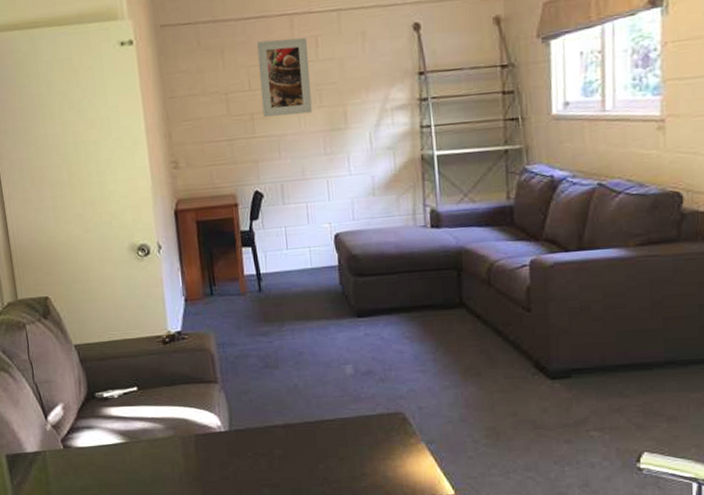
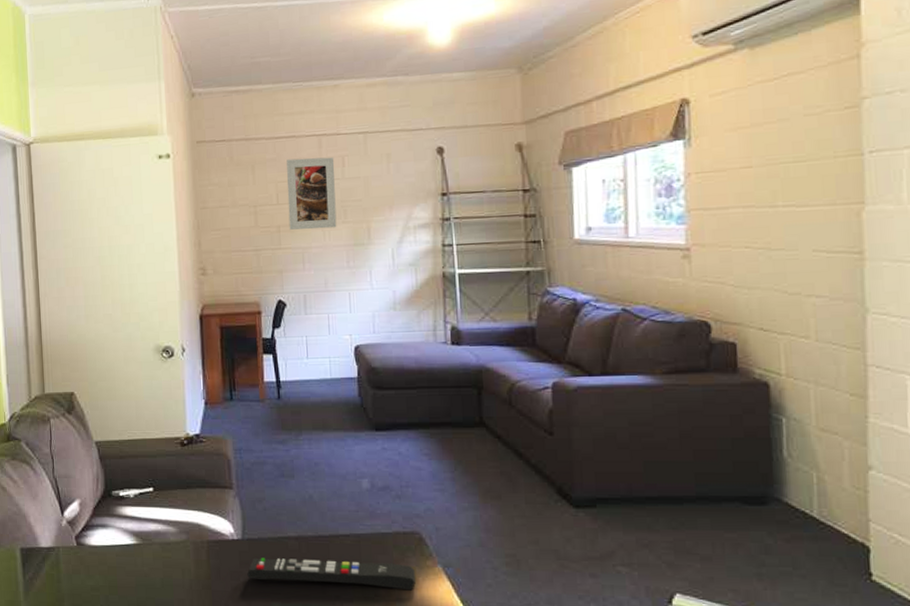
remote control: none [236,443,400,468] -> present [247,557,416,591]

